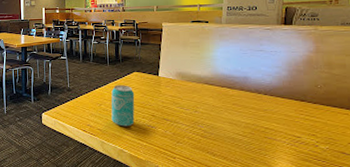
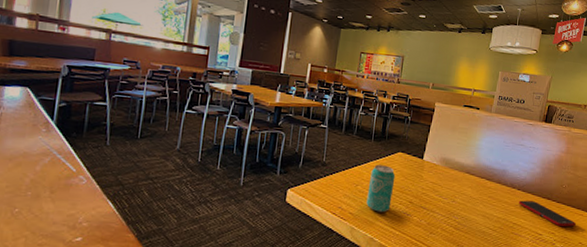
cell phone: none [267,104,341,128] -> present [518,200,576,227]

